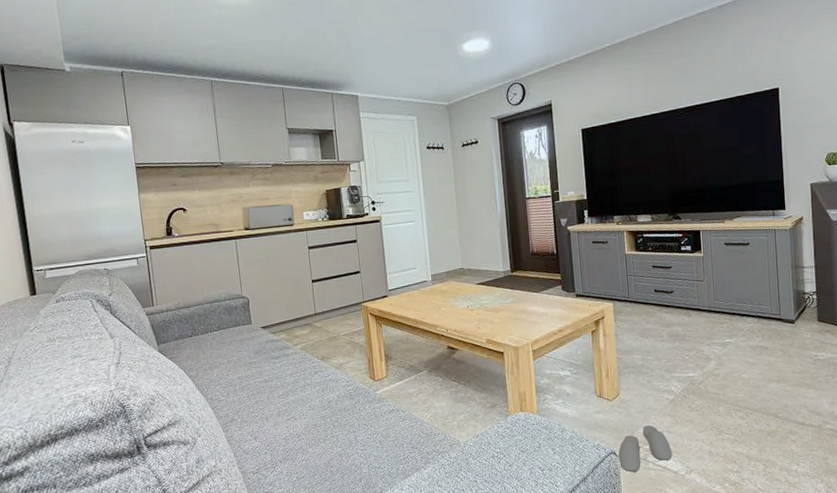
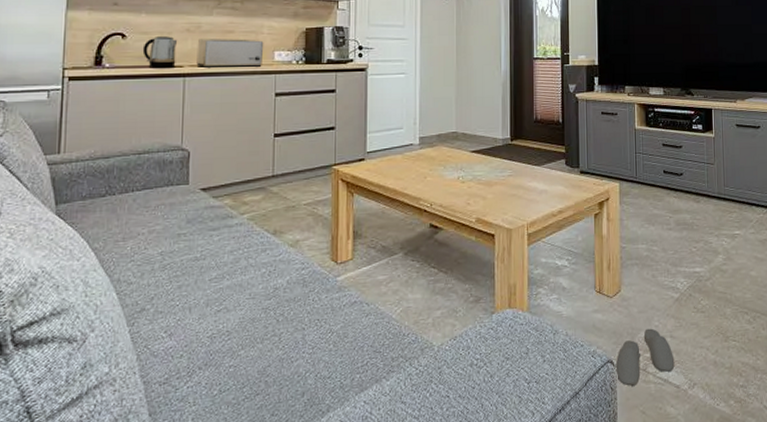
kettle: none [200,206,228,234] -> present [142,35,178,68]

